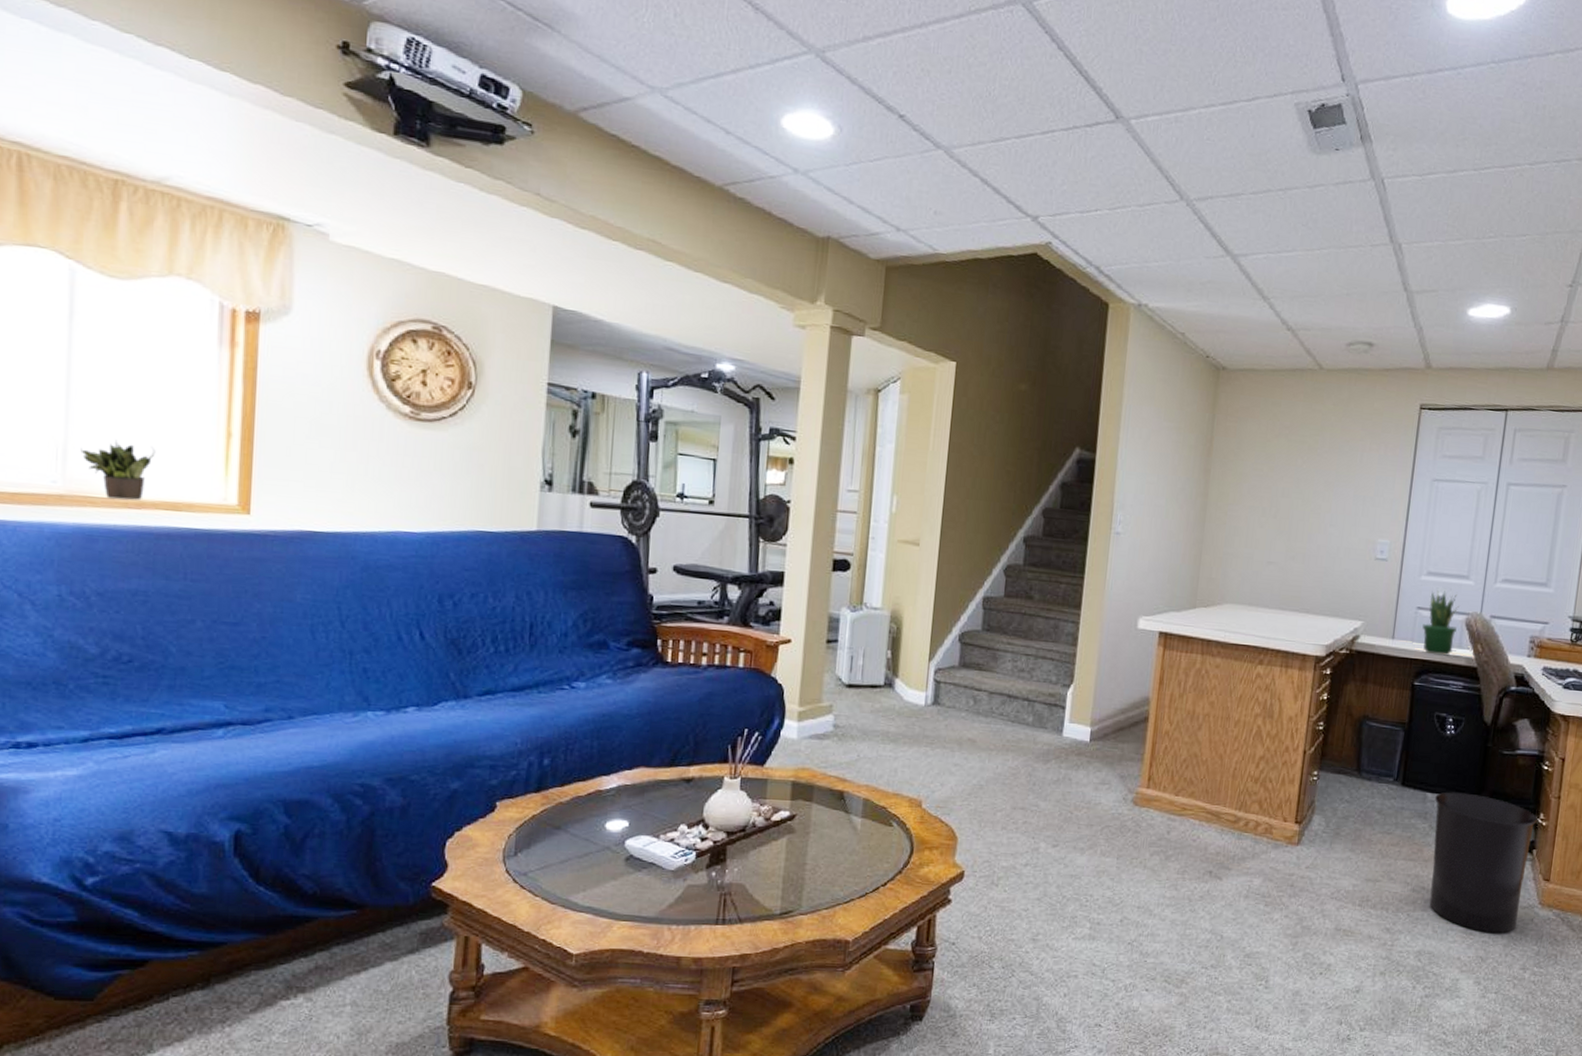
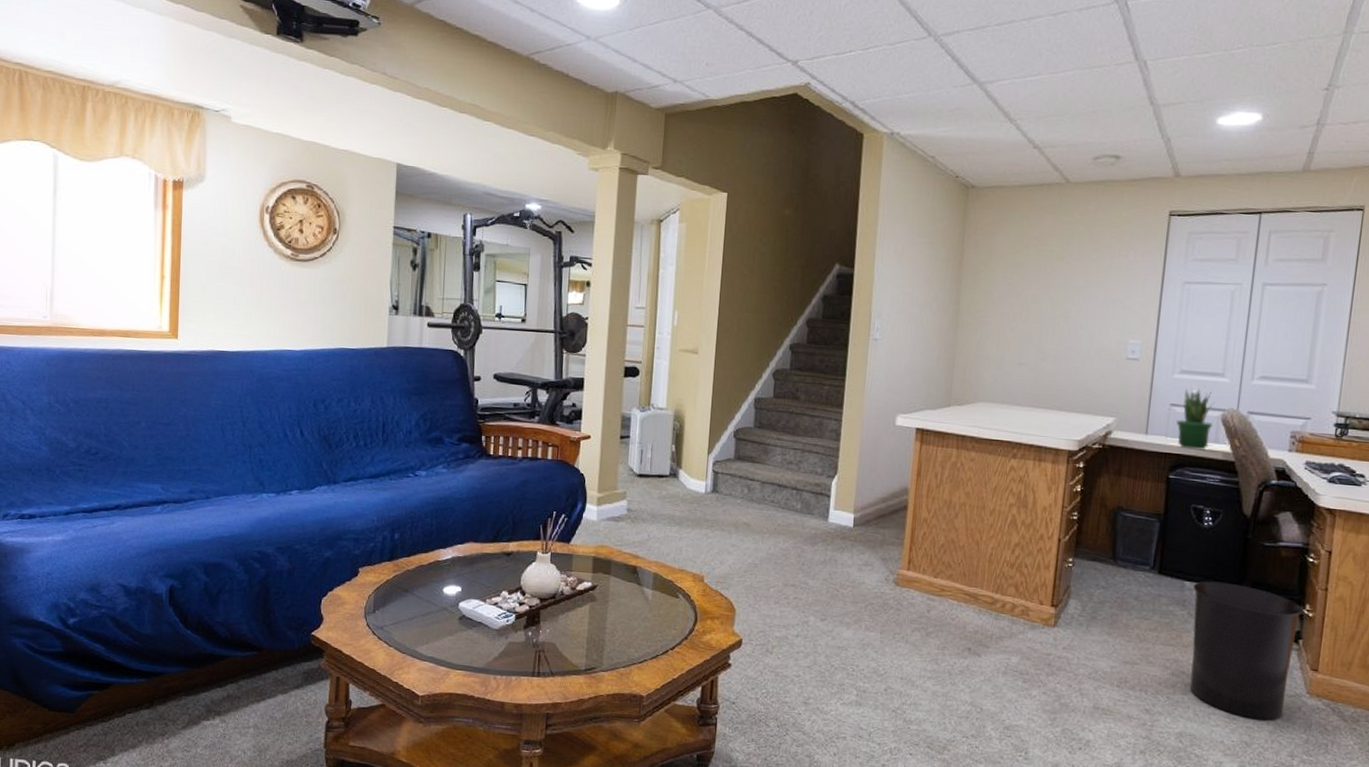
potted plant: present [80,439,156,501] -> none [62,284,113,330]

